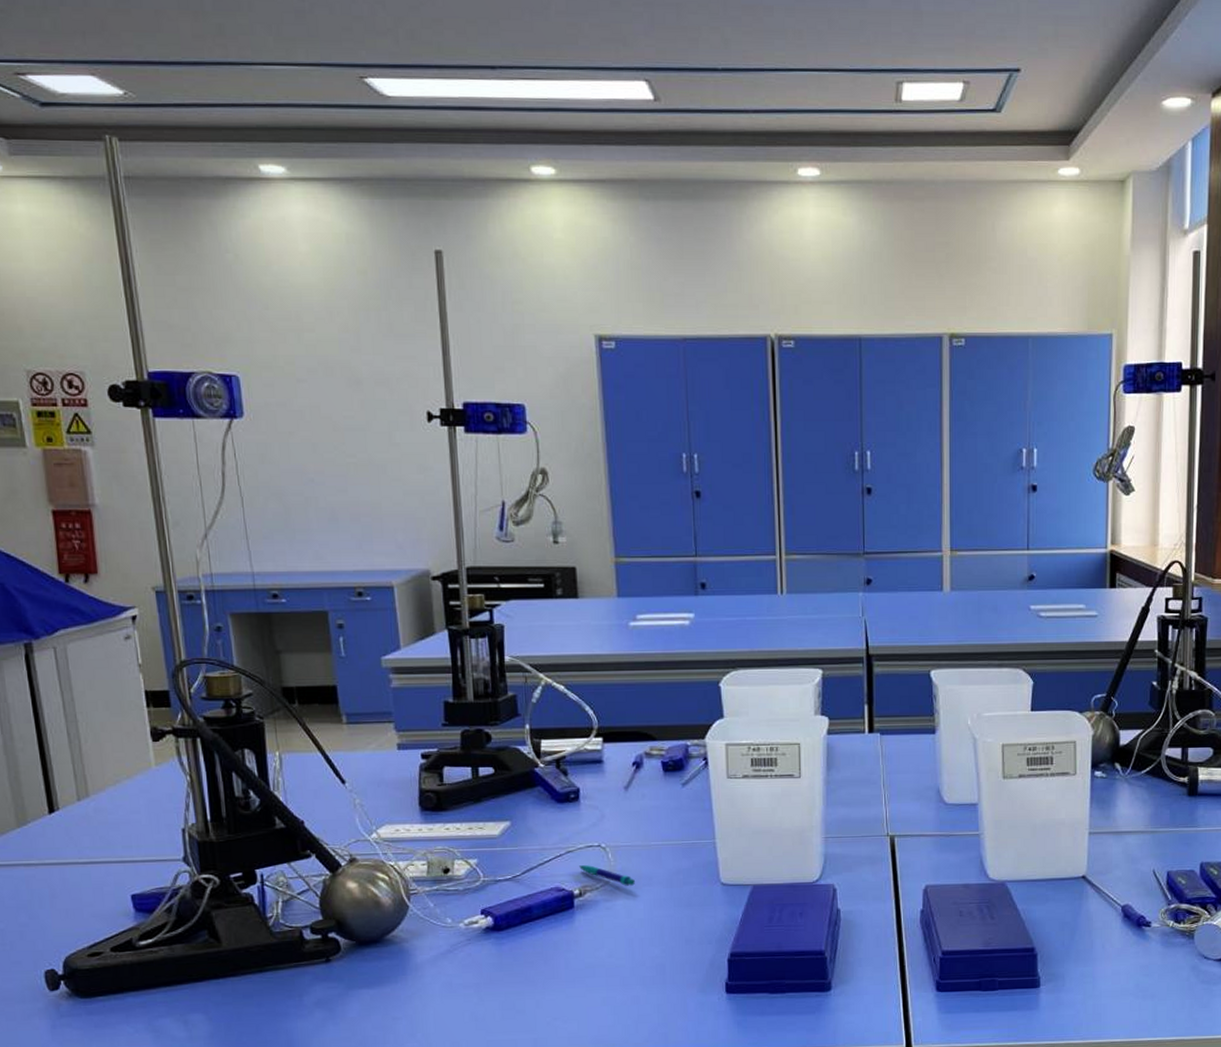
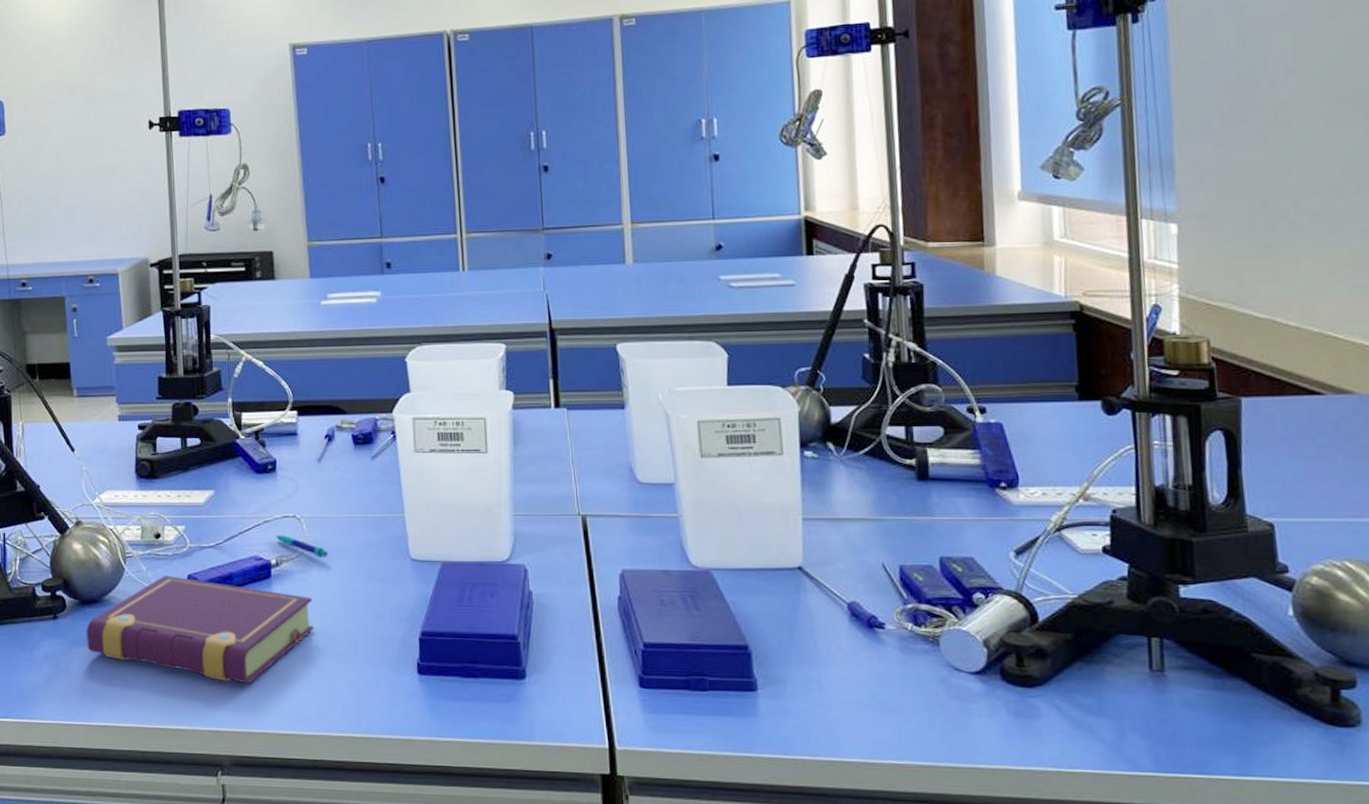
book: none [365,910,620,1015] -> present [86,574,314,684]

